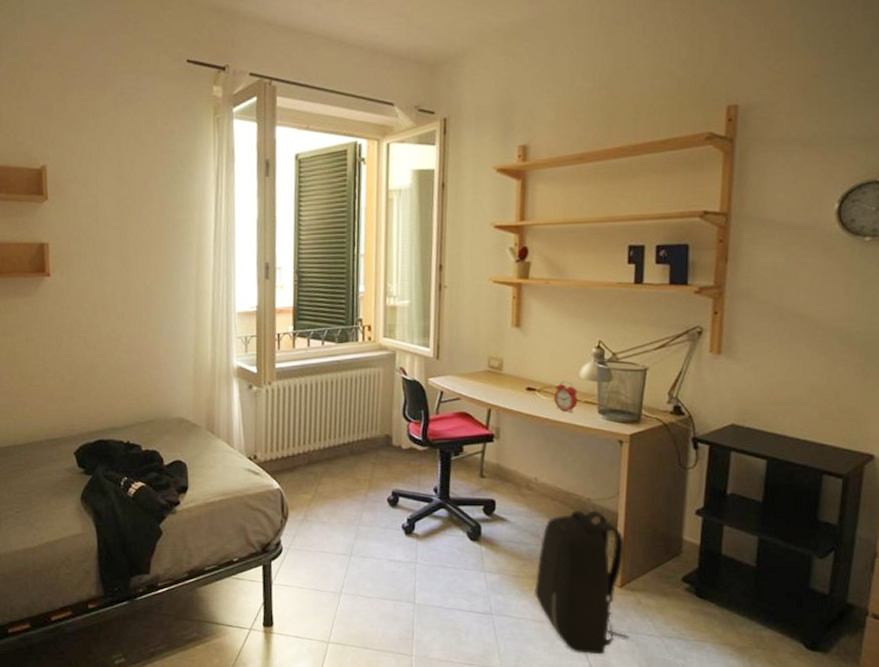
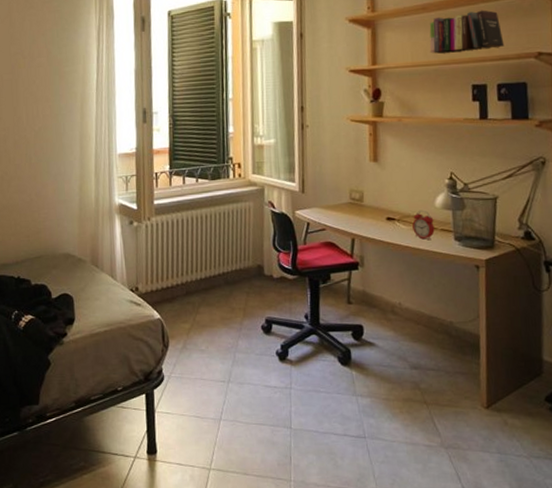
backpack: present [534,509,630,654] -> none [404,332,499,475]
books: none [584,161,667,211] -> present [429,10,505,55]

